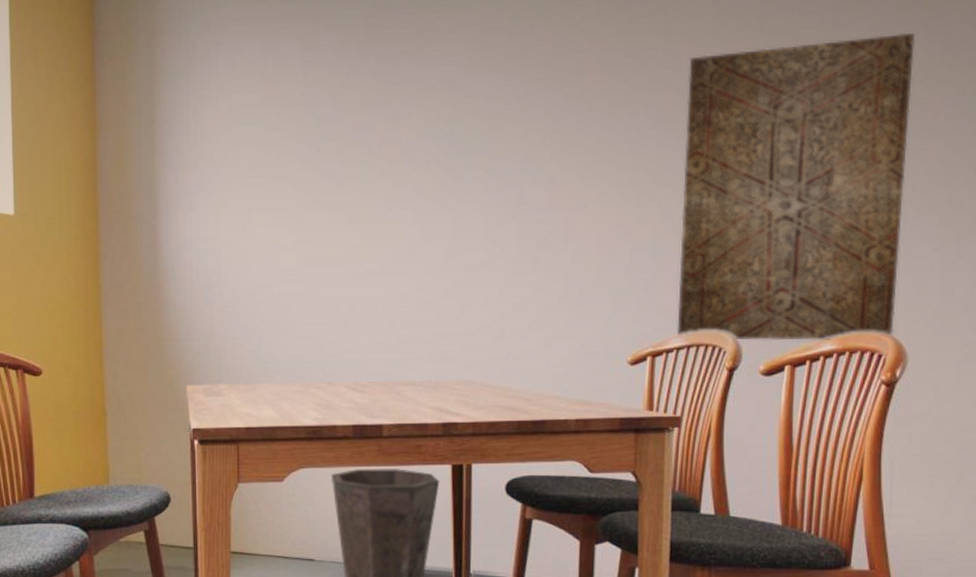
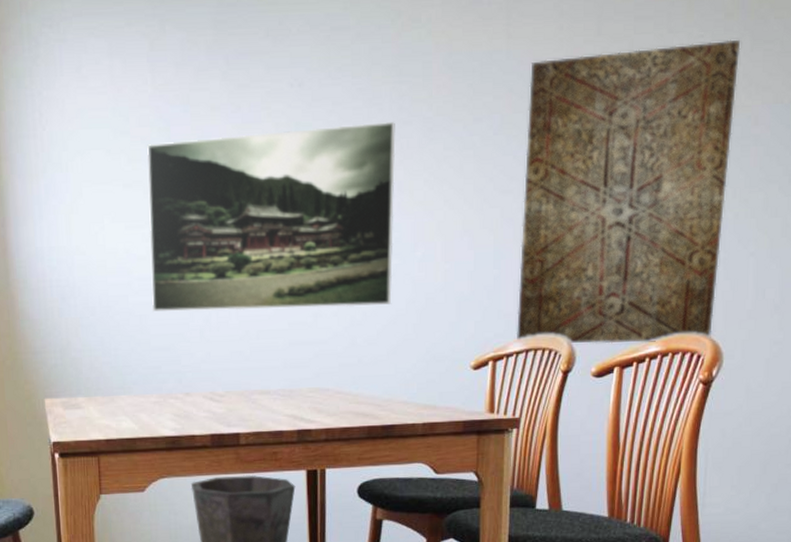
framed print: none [296,117,548,301] -> present [146,122,396,312]

